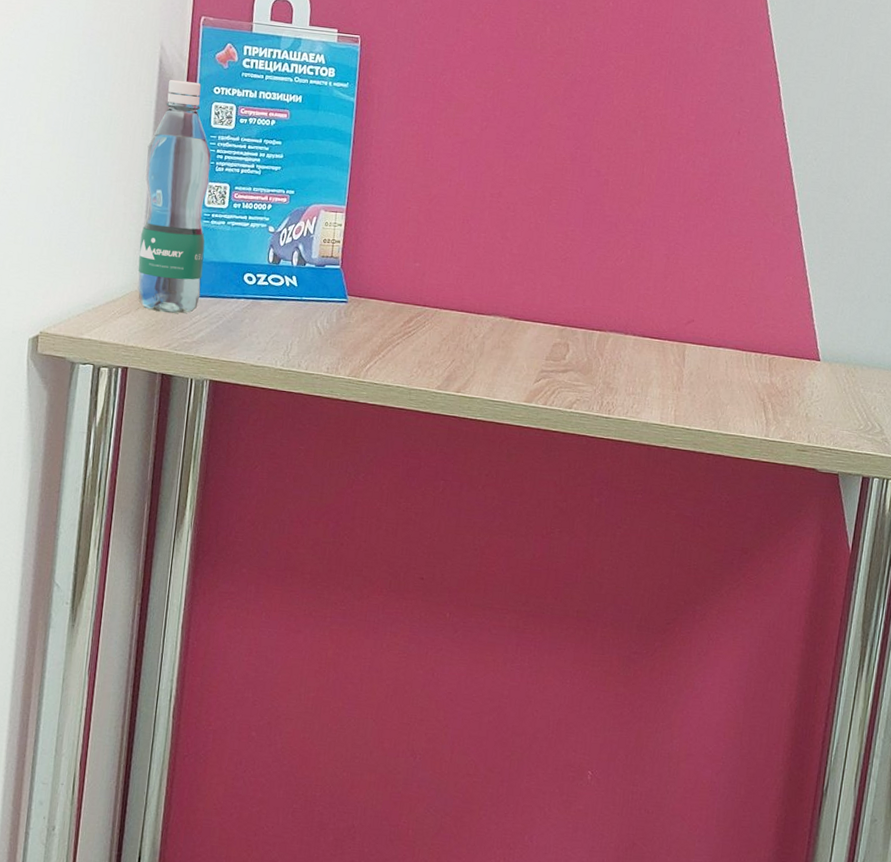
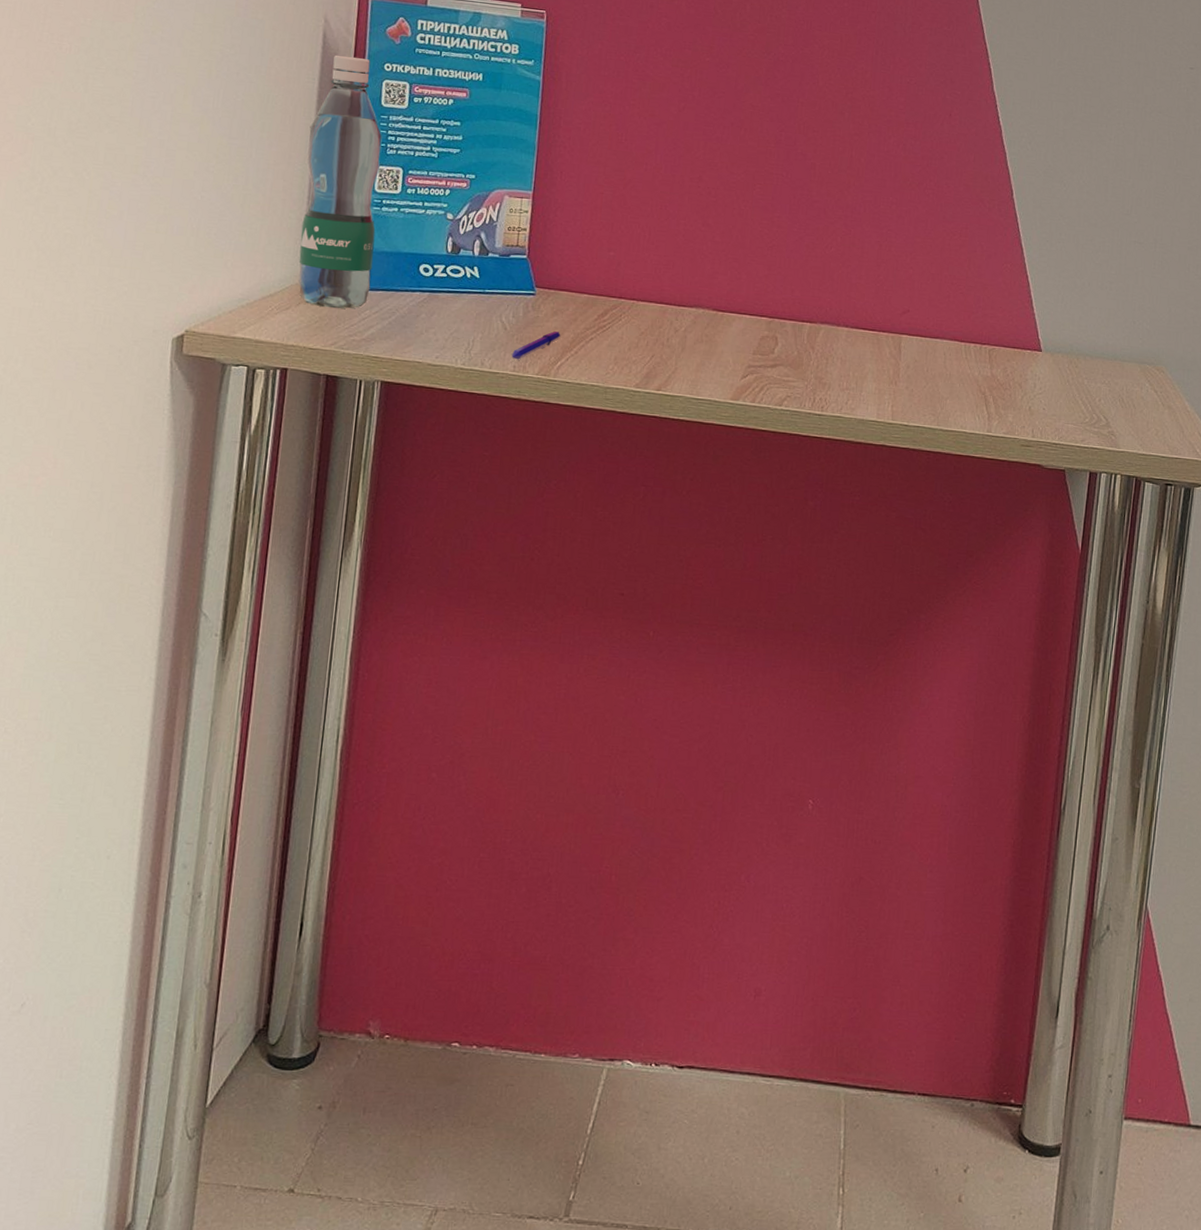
pen: none [325,336,370,362] -> present [512,331,561,360]

